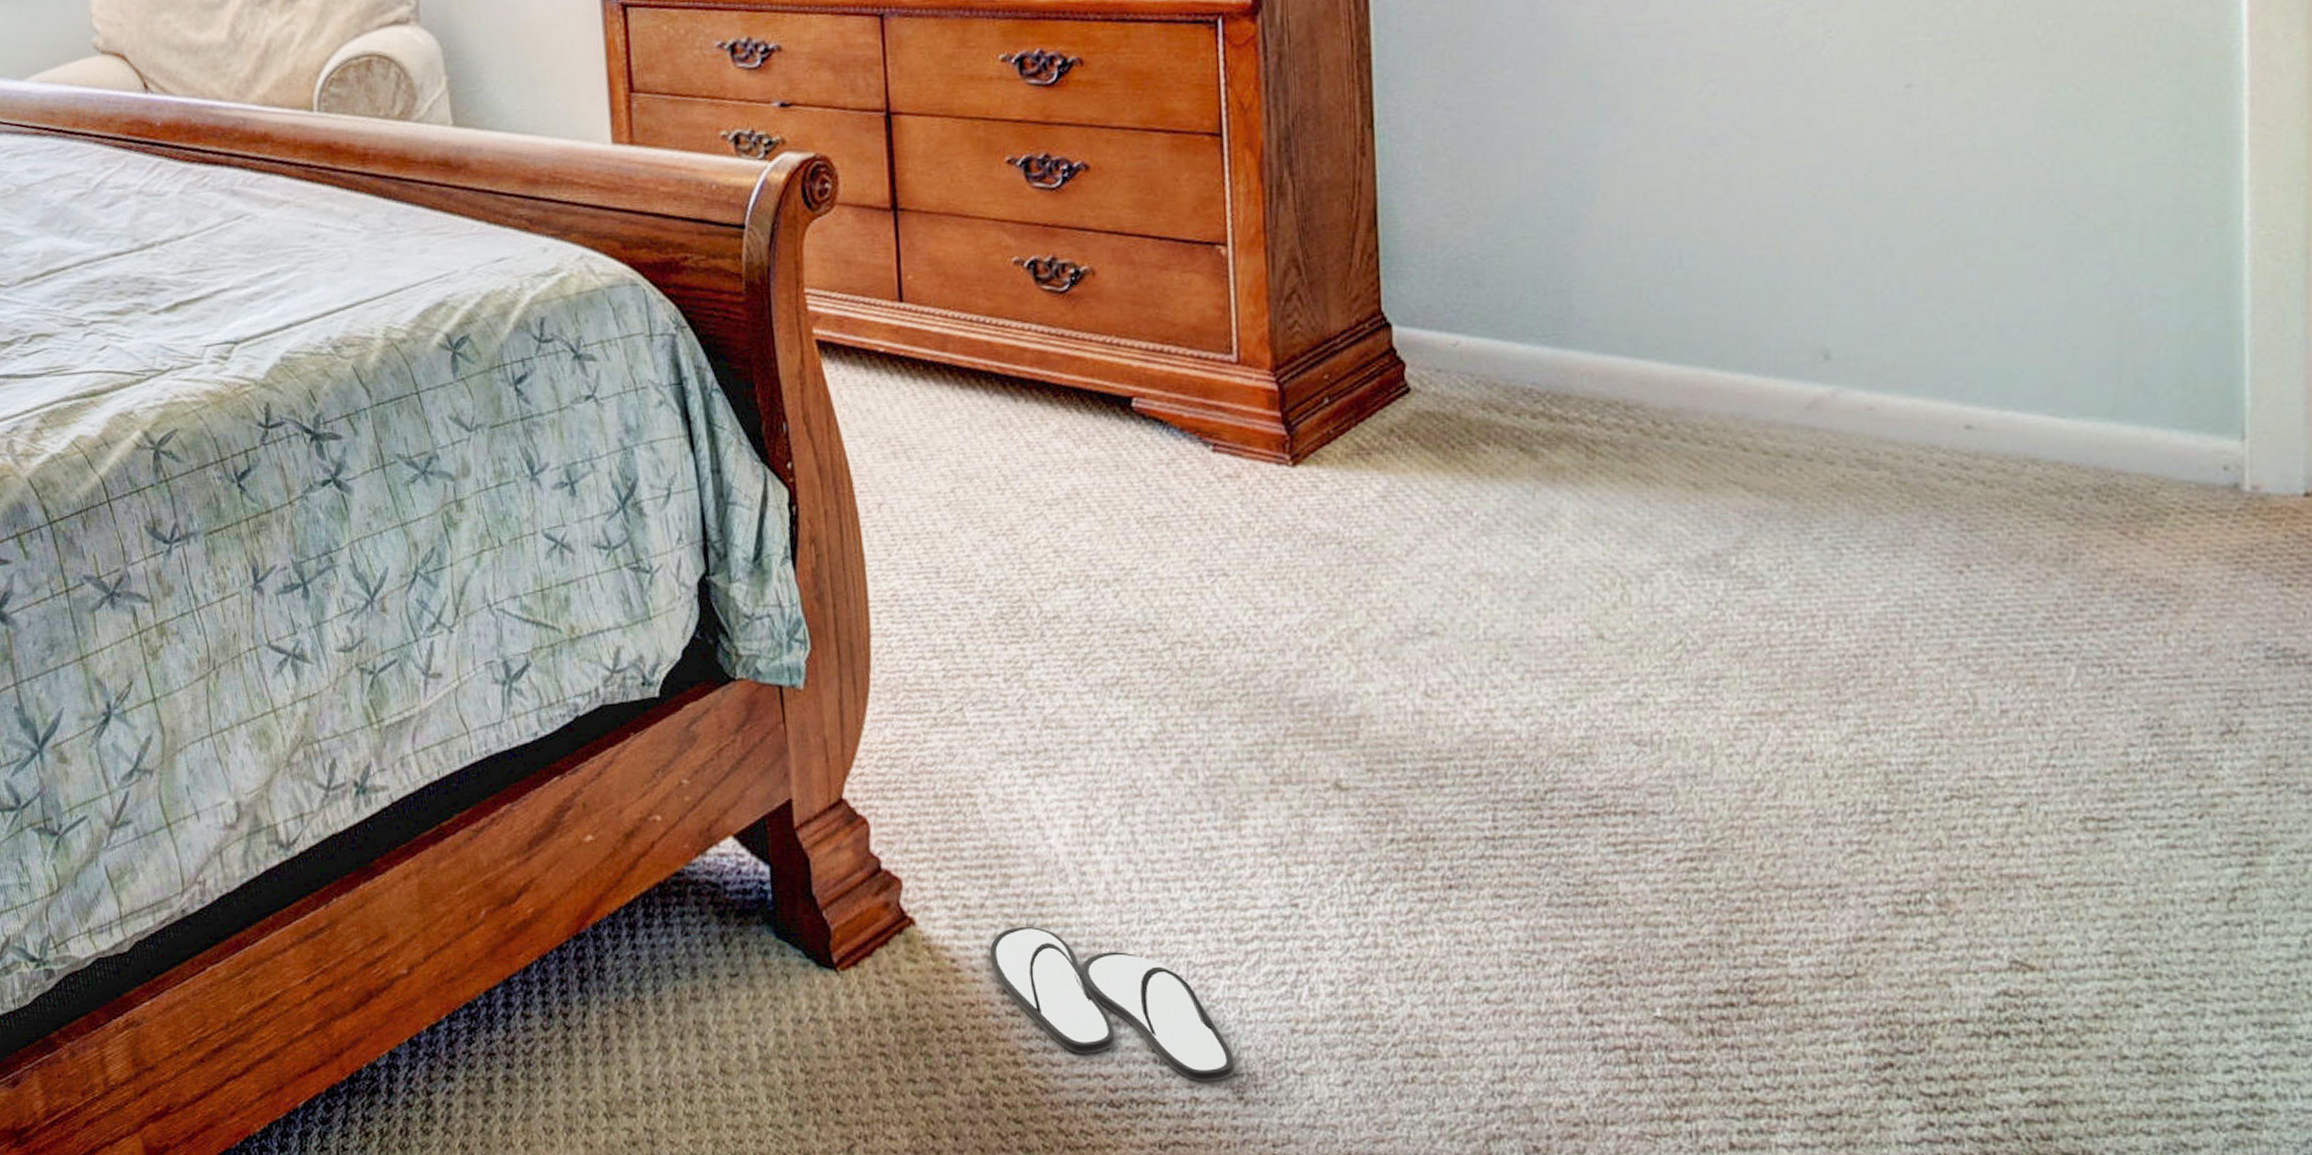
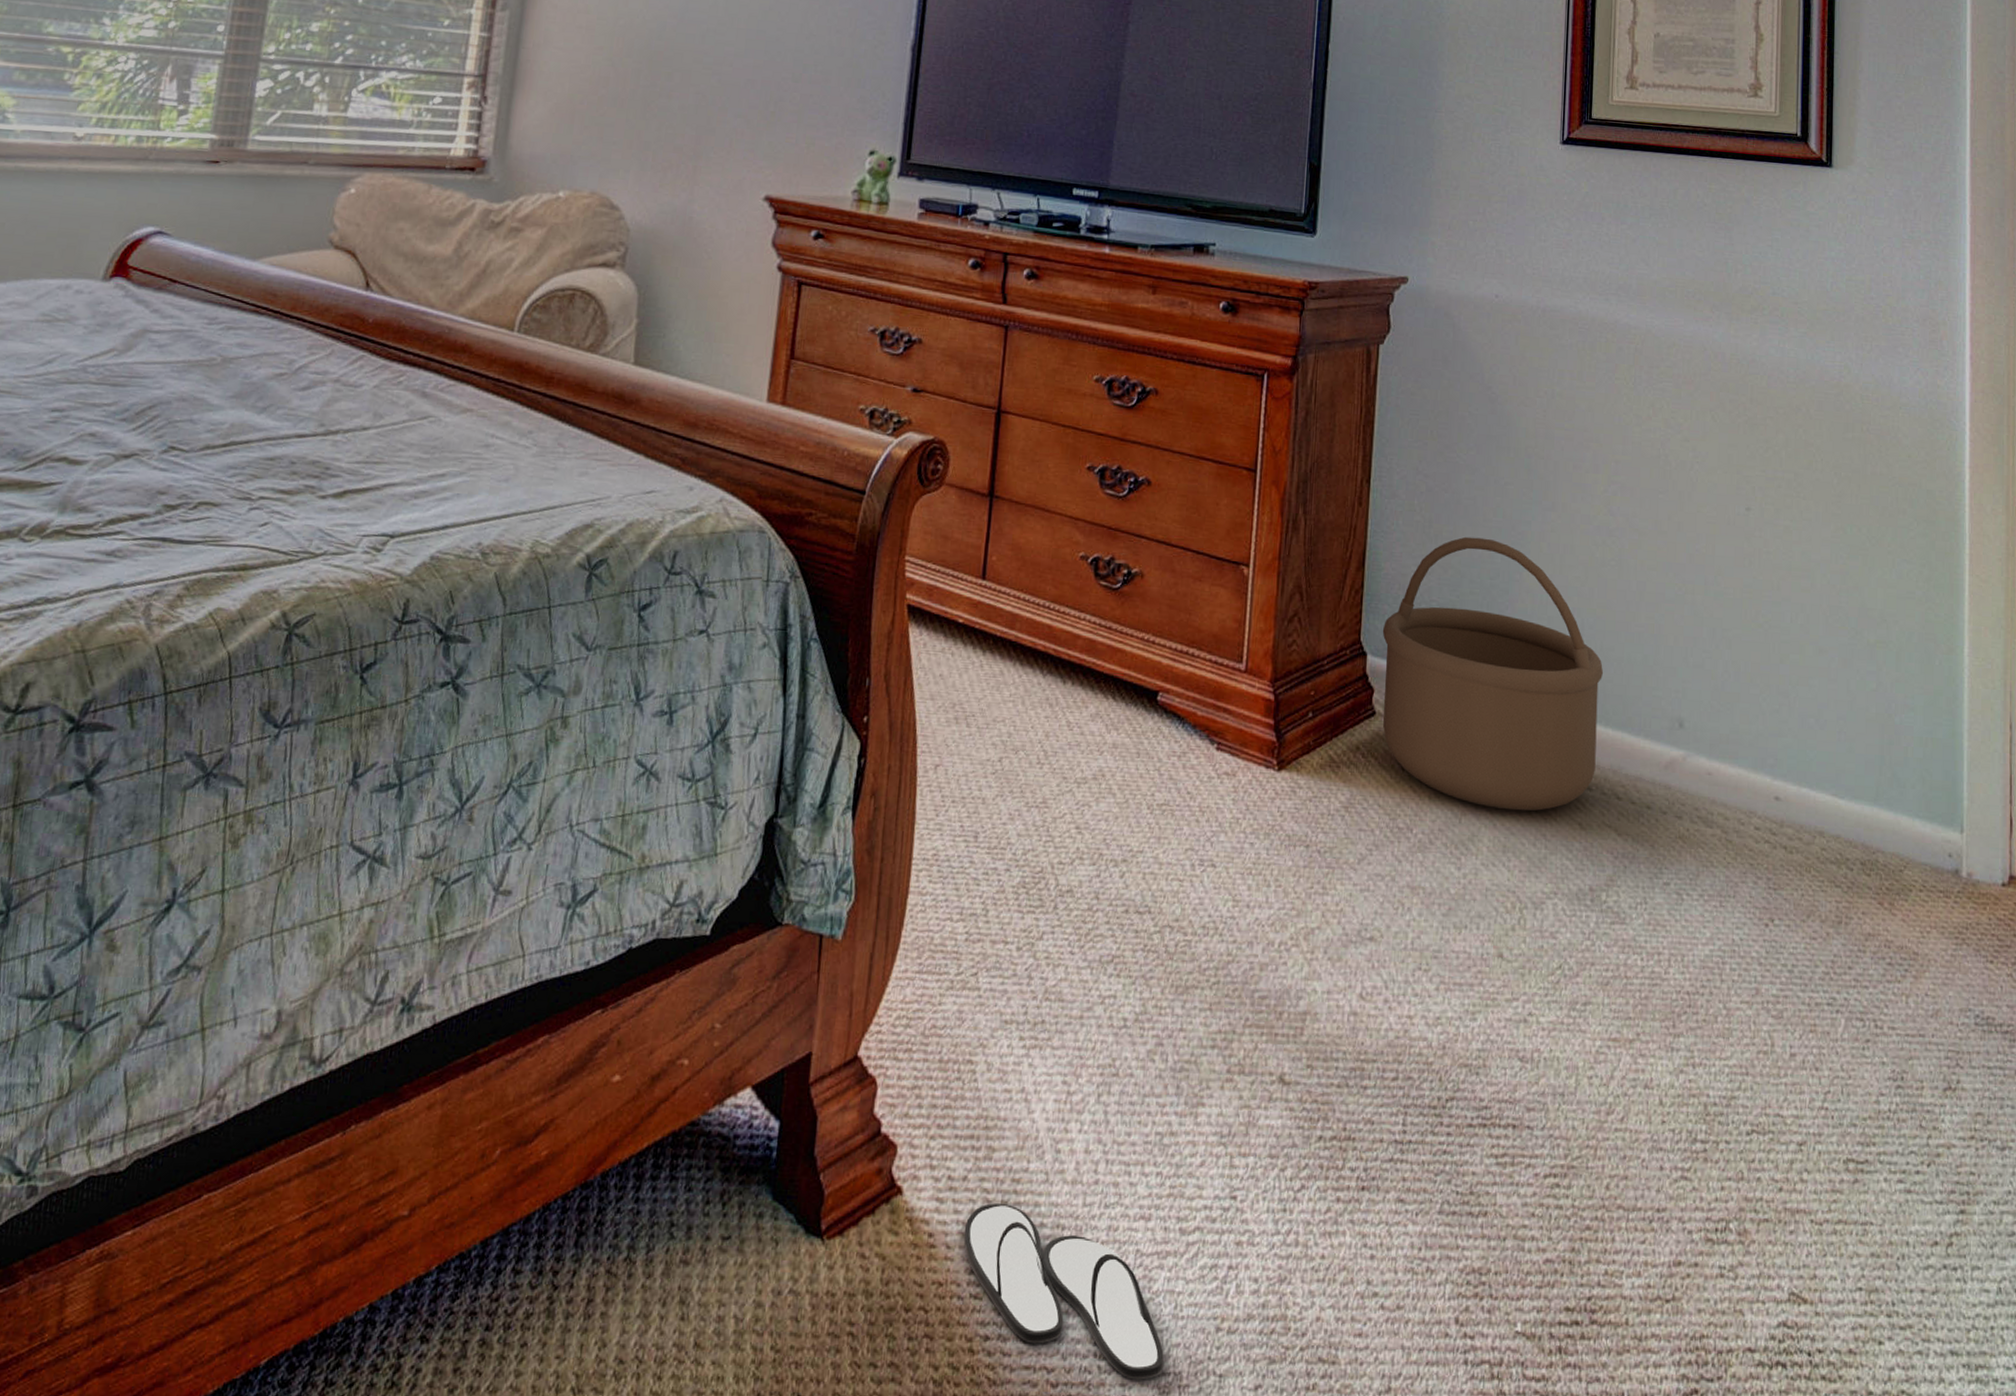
basket: none [1409,171,1713,479] -> present [1382,536,1603,812]

